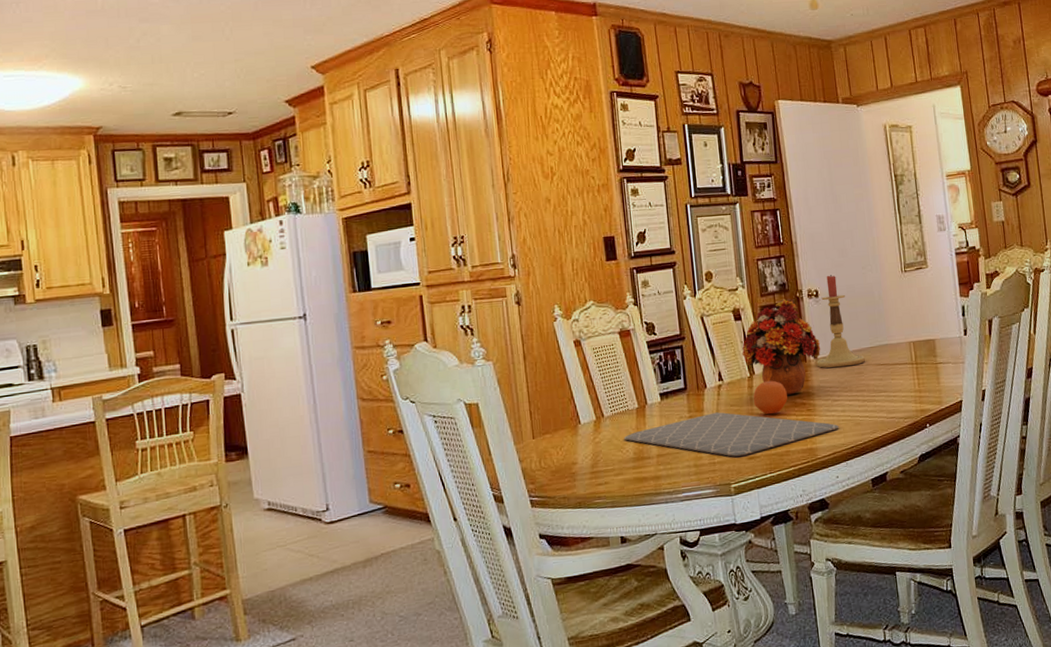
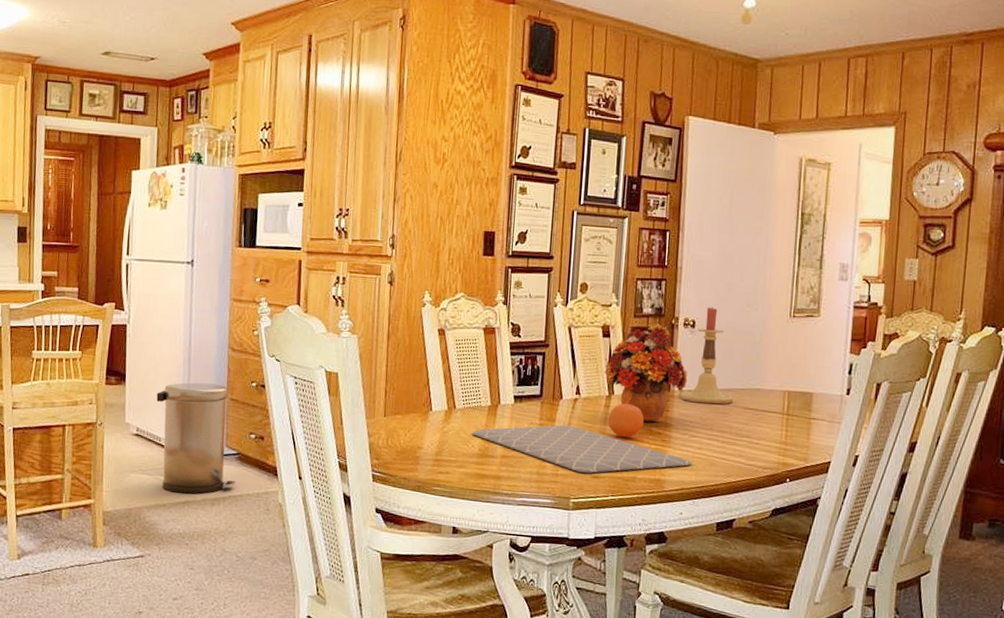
pedal bin: none [285,438,386,563] -> present [156,382,236,494]

